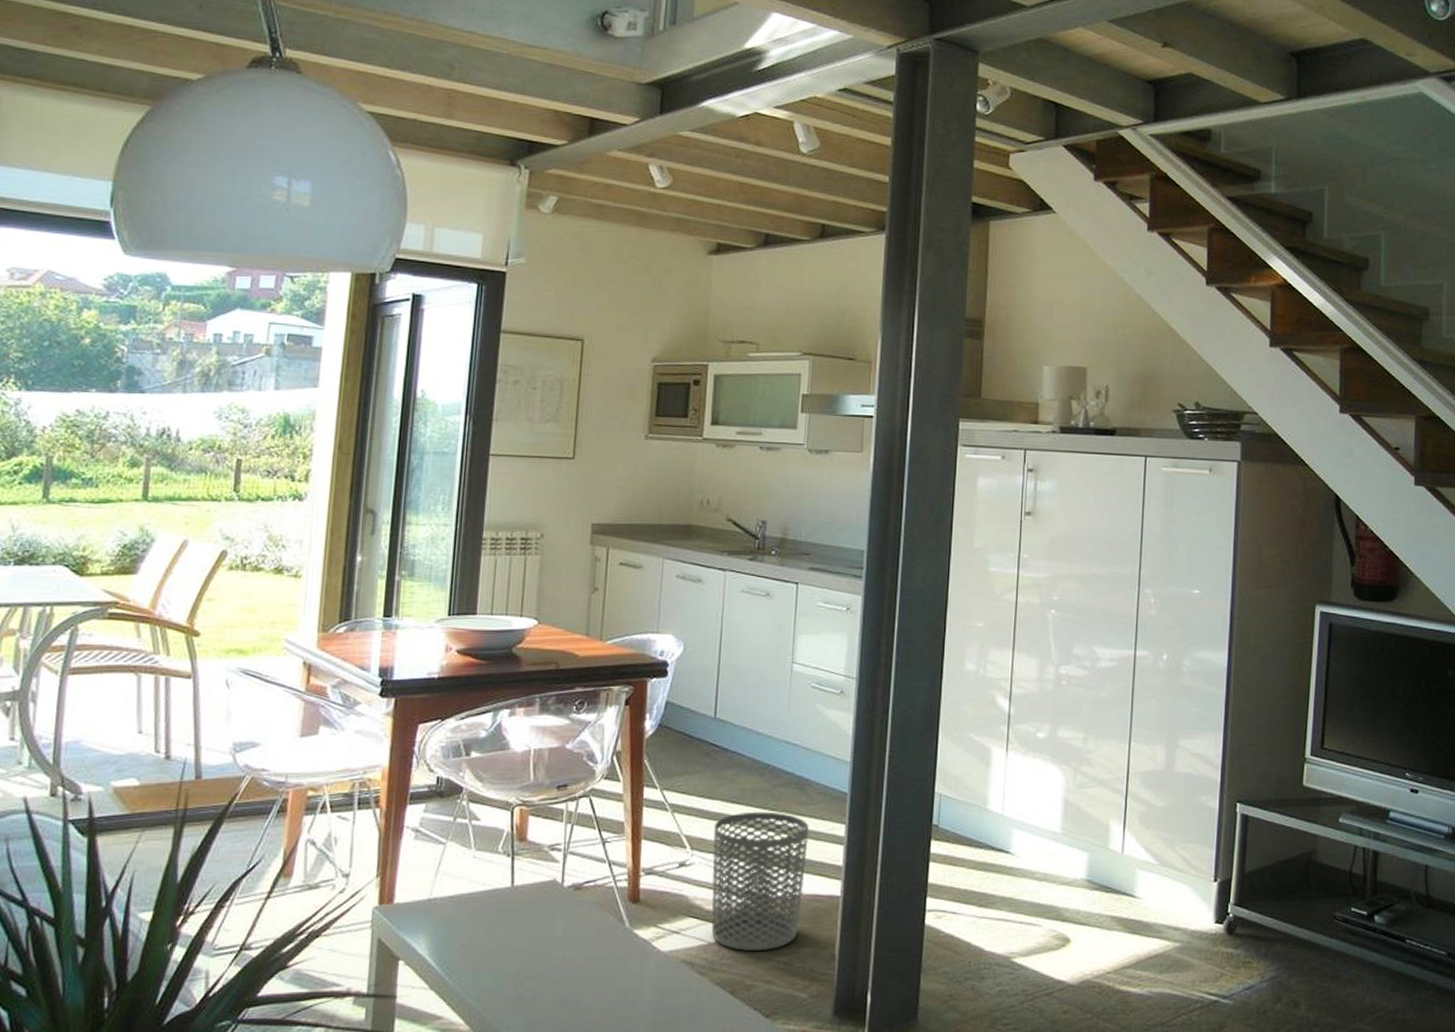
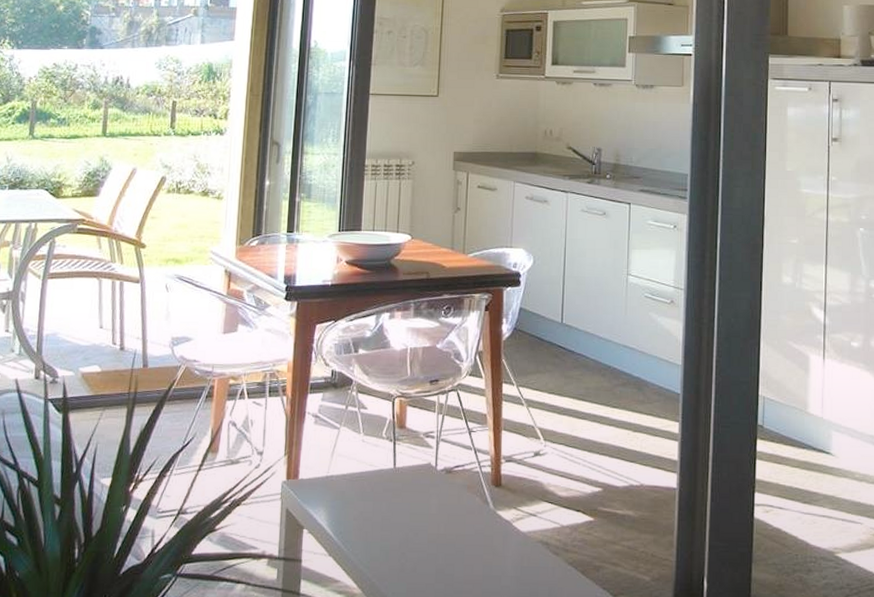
waste bin: present [711,811,809,951] -> none [563,408,646,535]

